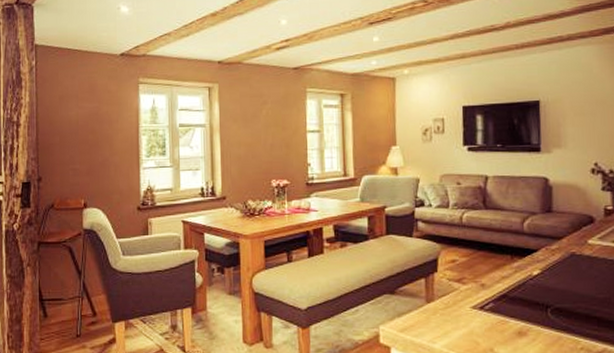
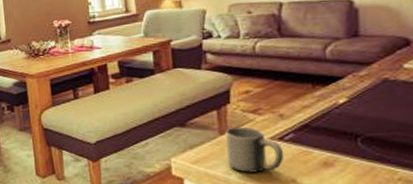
mug: none [432,295,484,342] -> present [225,126,285,173]

